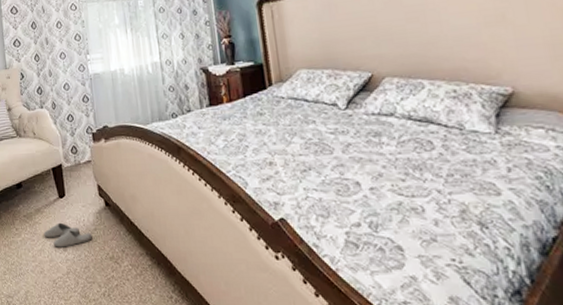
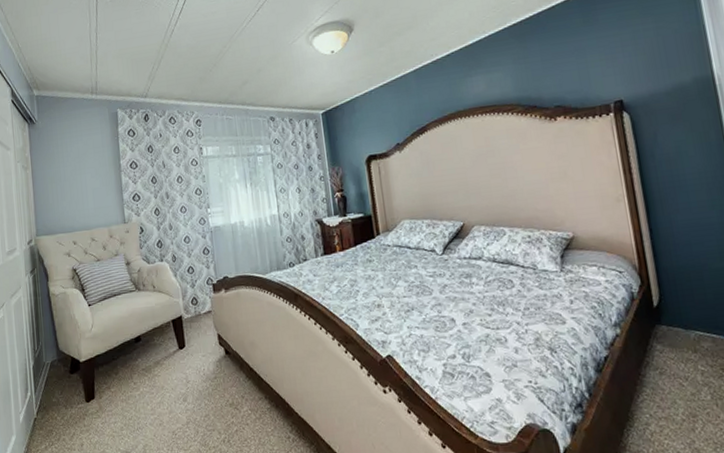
slippers: present [44,222,93,247] -> none [163,373,213,398]

